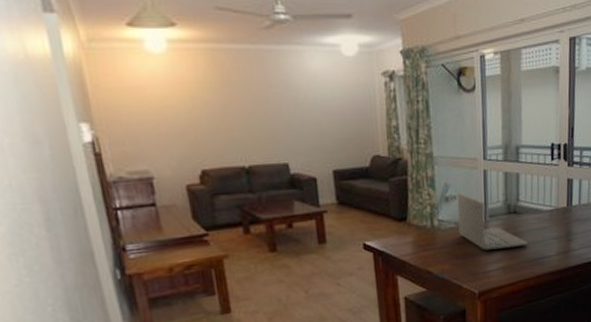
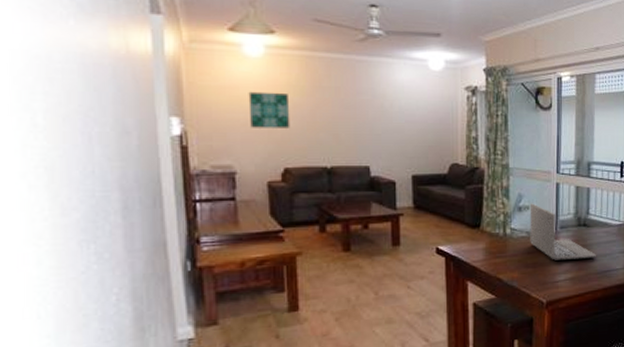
wall art: none [155,90,203,130] -> present [248,91,290,128]

